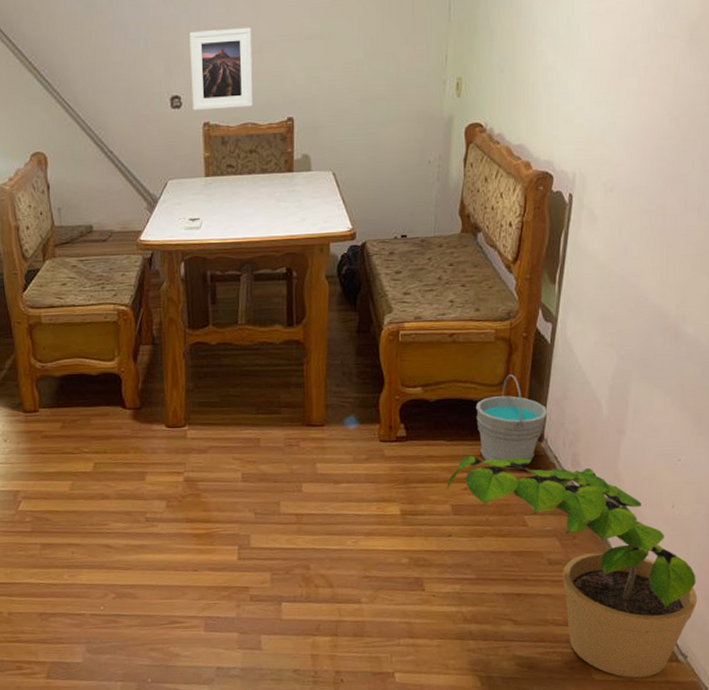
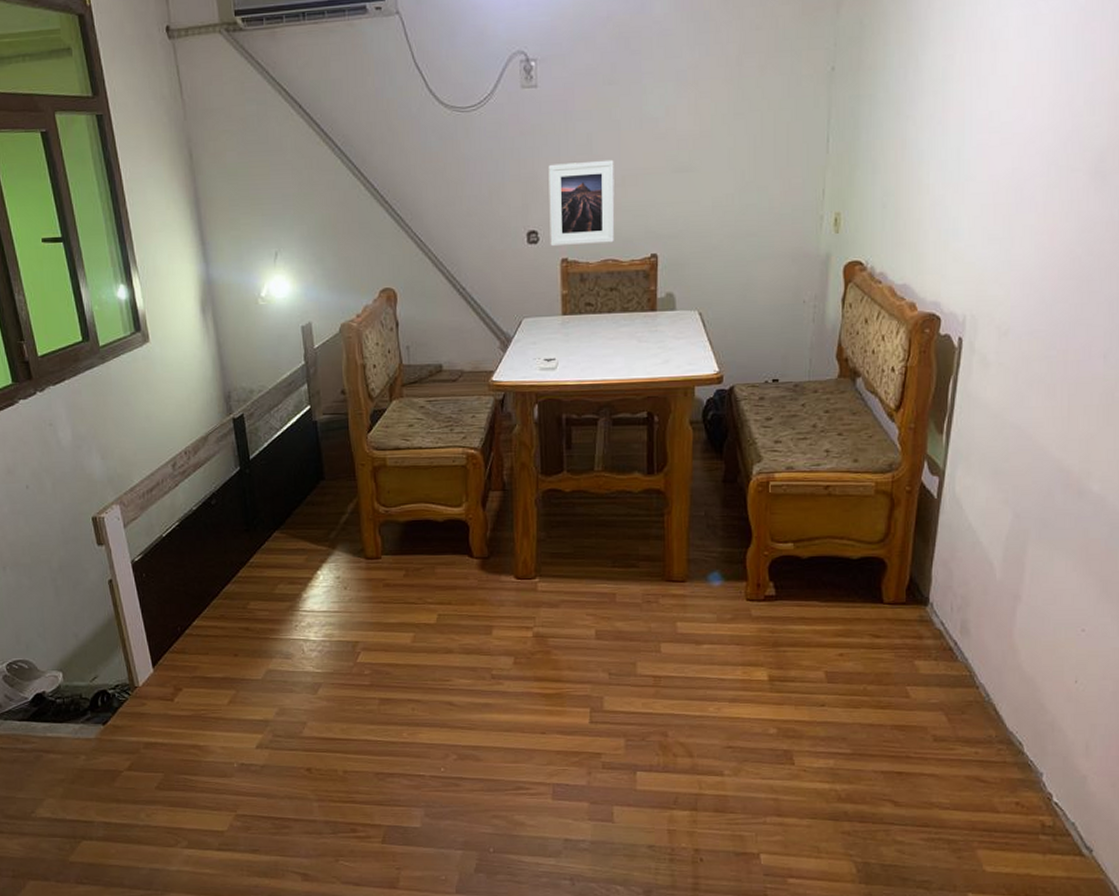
potted plant: present [446,455,697,678] -> none [819,618,1104,872]
bucket: present [476,374,548,464] -> none [854,531,934,630]

